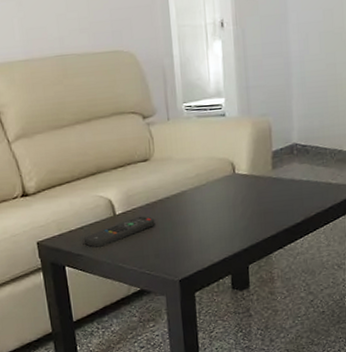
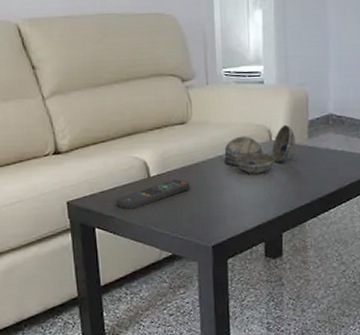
decorative bowl: none [188,156,260,208] -> present [224,124,295,174]

